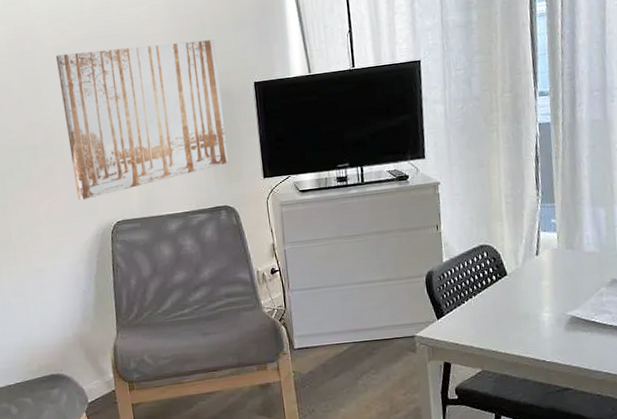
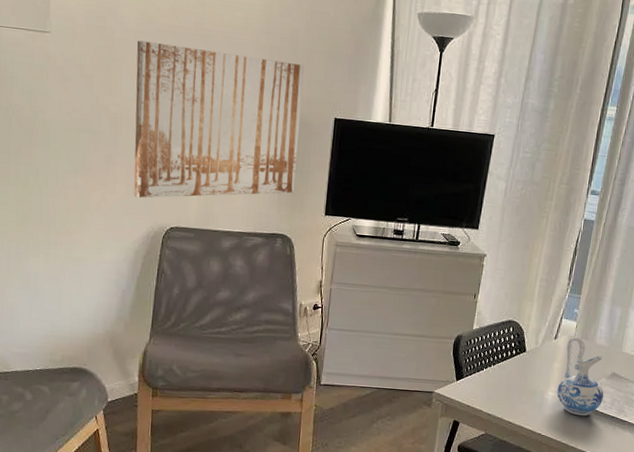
ceramic pitcher: none [552,248,609,334] -> present [557,336,604,416]

